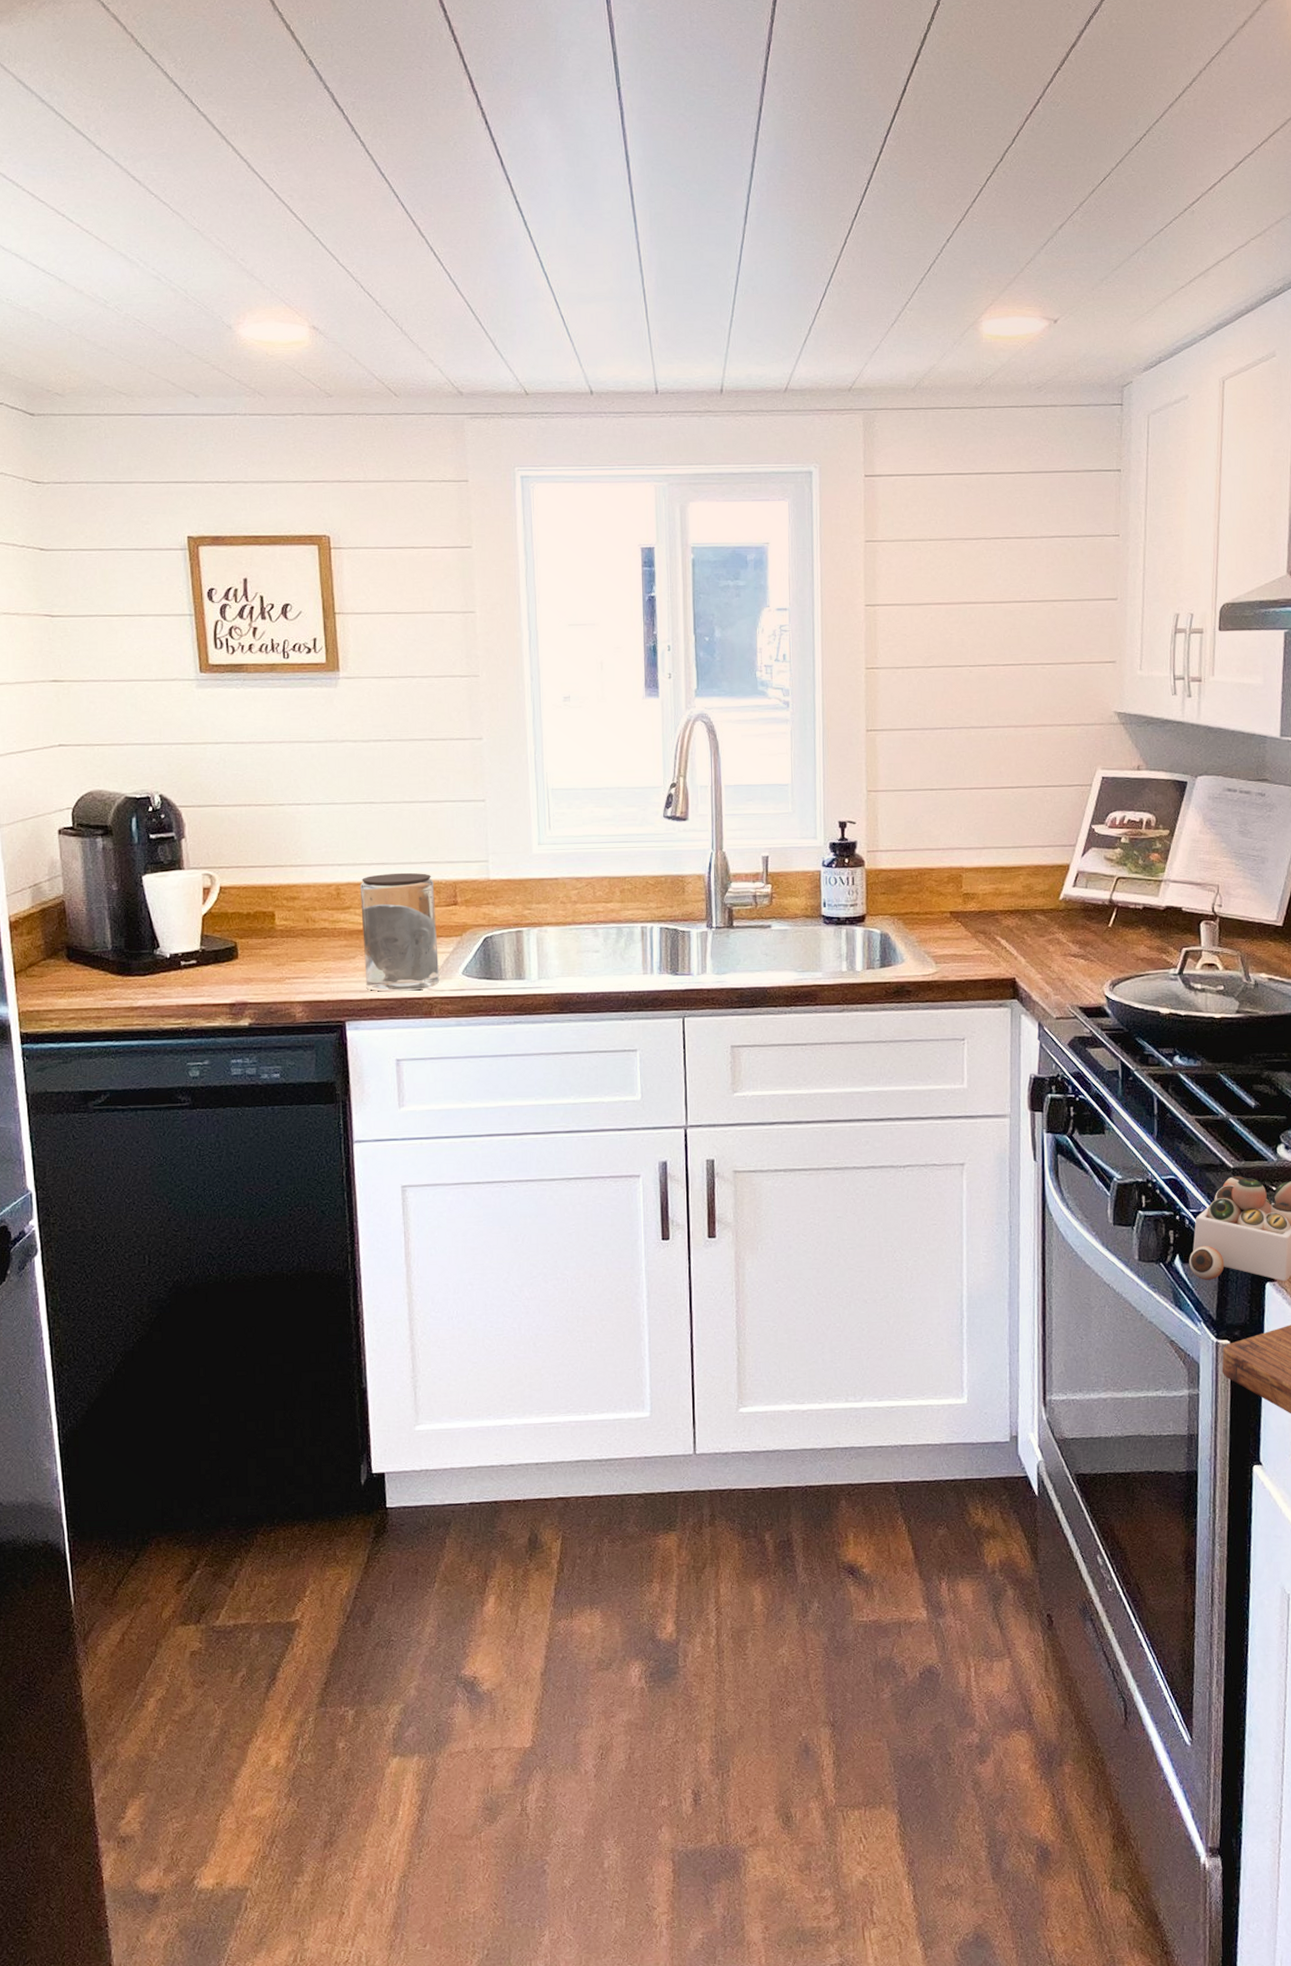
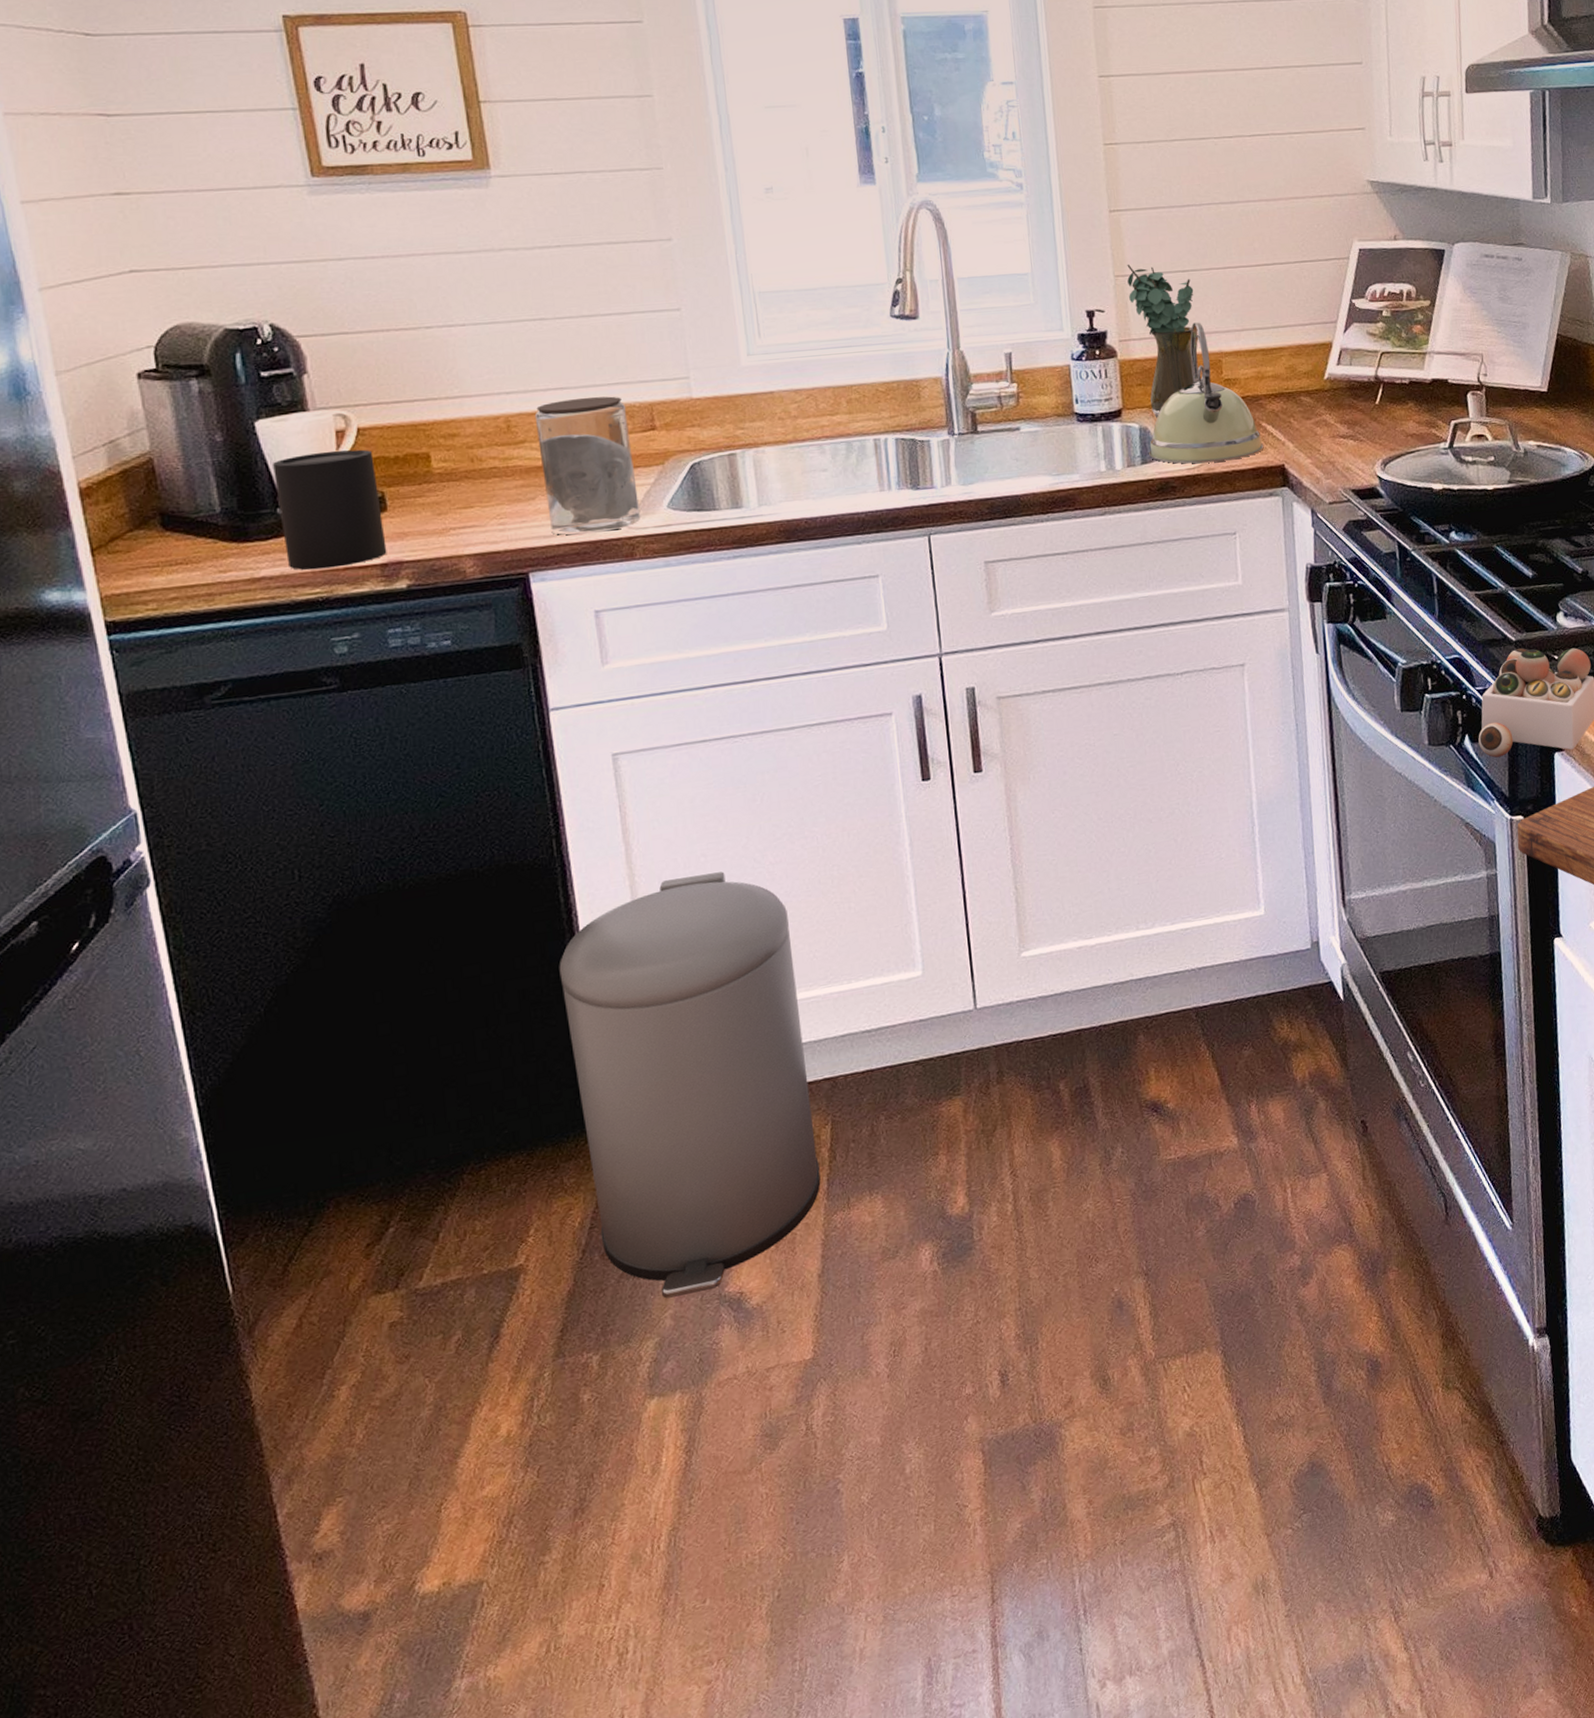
pen holder: none [154,904,235,1004] -> present [273,449,387,570]
pedal bin: none [346,1300,549,1671] -> present [559,871,821,1299]
vase: none [879,781,940,926] -> present [1127,265,1194,419]
kettle: none [887,838,997,971] -> present [1148,322,1264,464]

